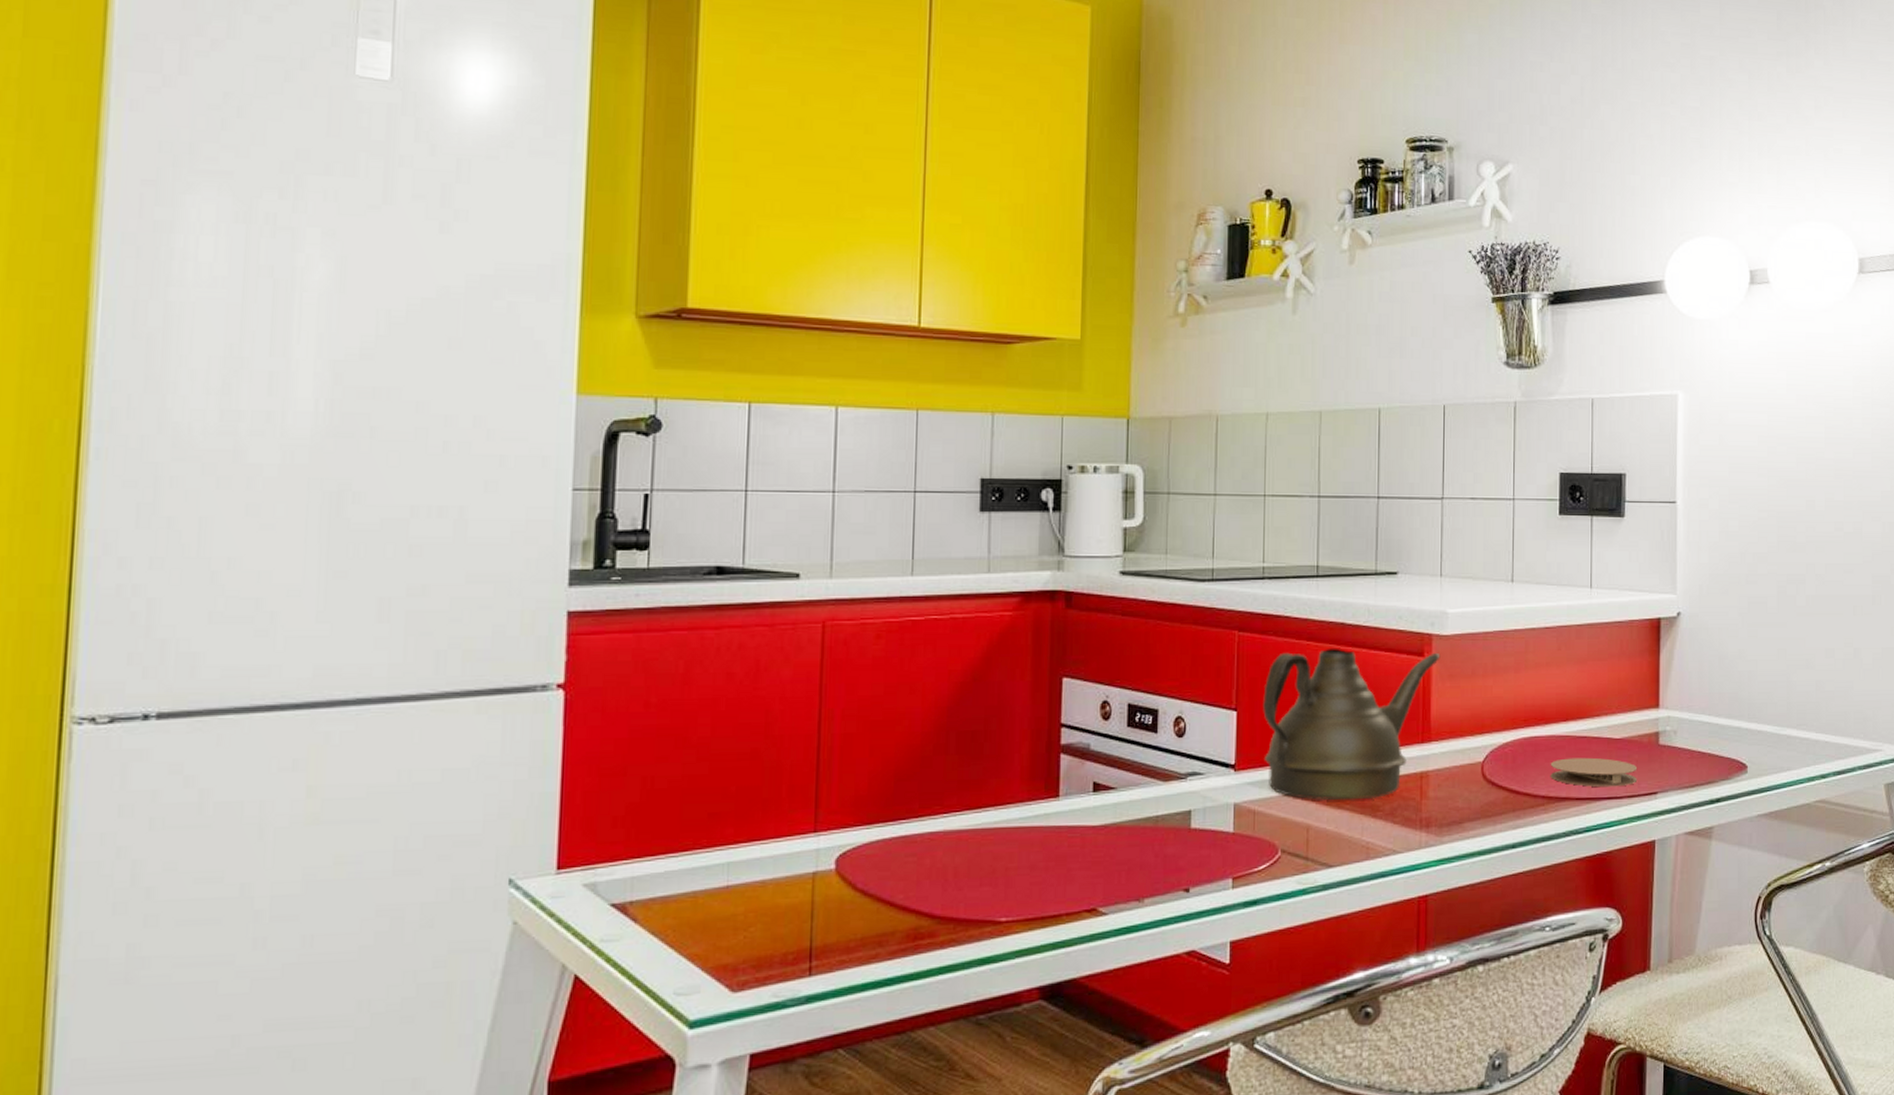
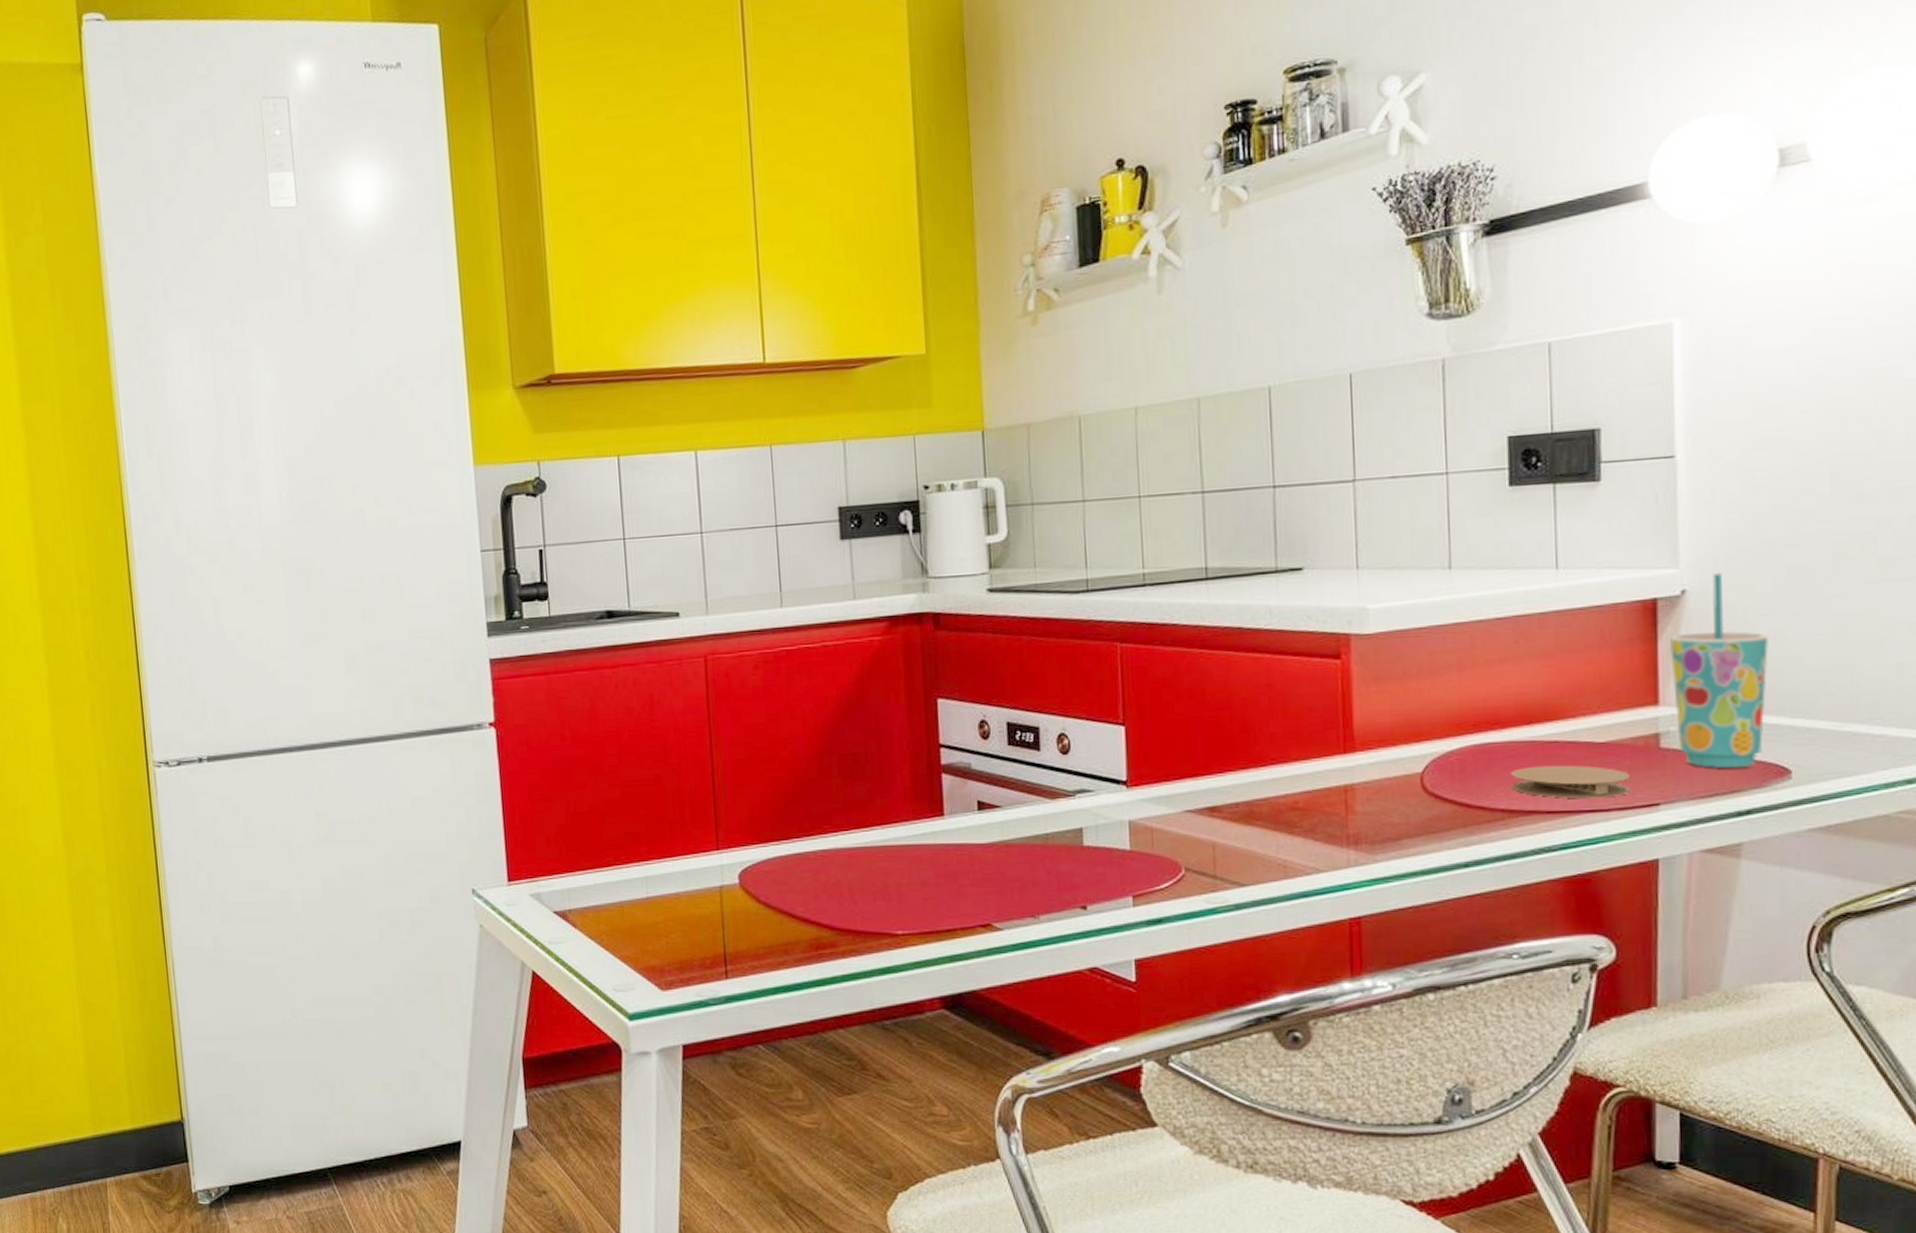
teapot: present [1263,647,1441,801] -> none [1153,653,1362,817]
cup: none [1669,599,1736,763] -> present [1670,572,1770,769]

